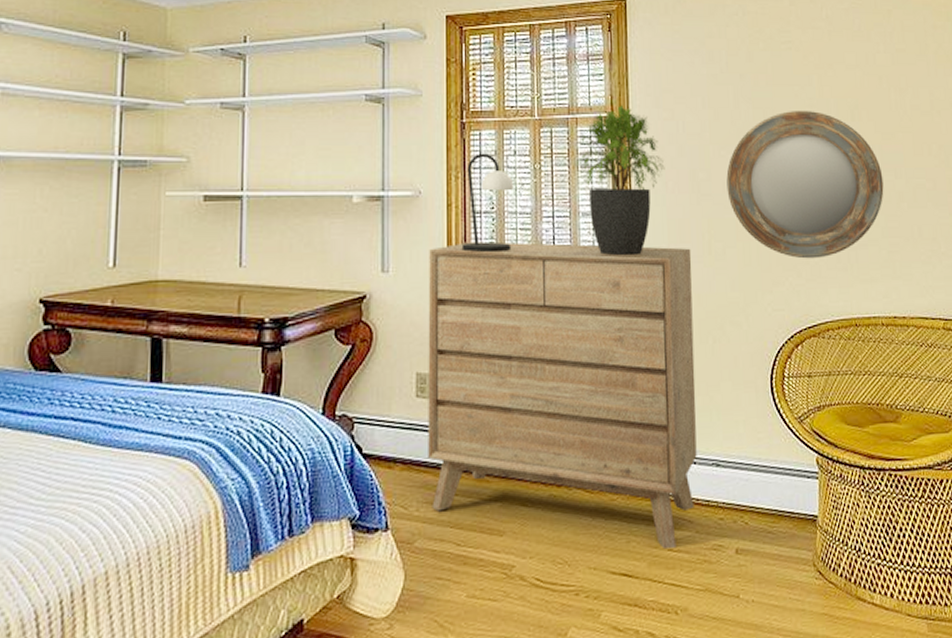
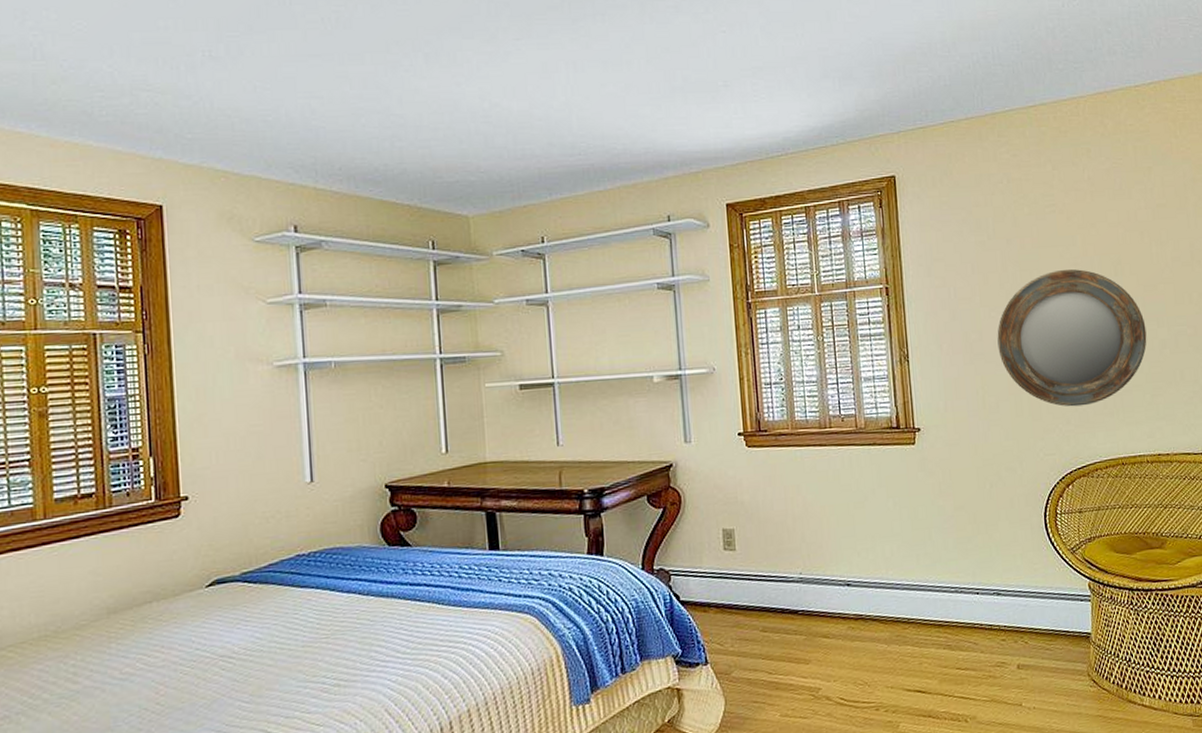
dresser: present [428,241,697,550] -> none [726,404,979,669]
table lamp: present [461,153,514,253] -> none [755,329,801,420]
potted plant: present [573,104,665,256] -> none [853,275,939,415]

